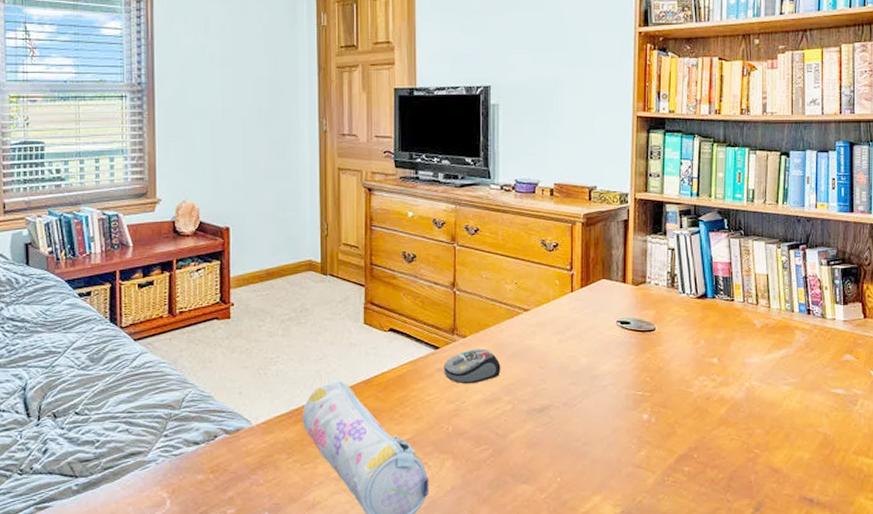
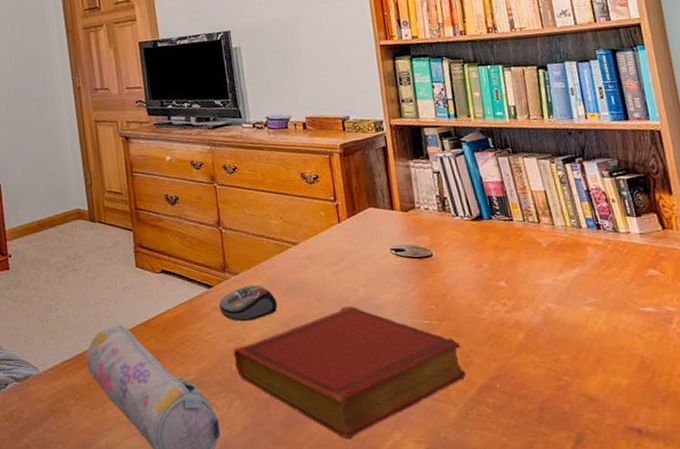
book: none [452,374,669,501] -> present [233,305,467,440]

